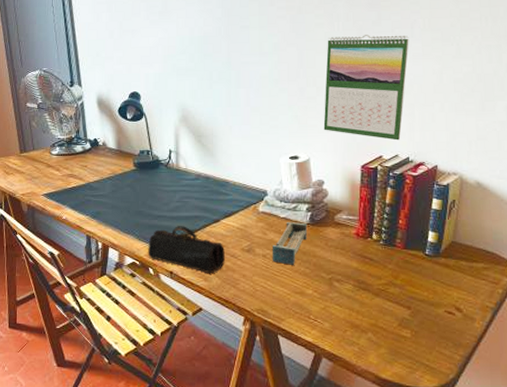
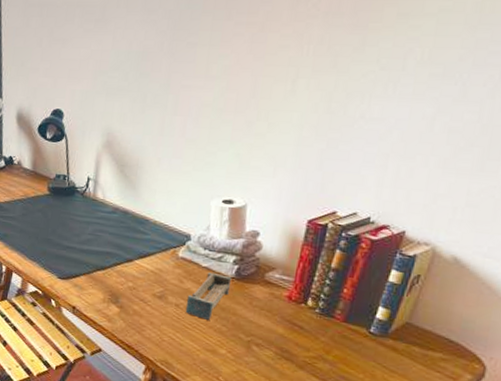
pencil case: present [147,226,225,274] -> none [51,260,134,316]
calendar: present [323,35,409,141] -> none [268,63,399,196]

